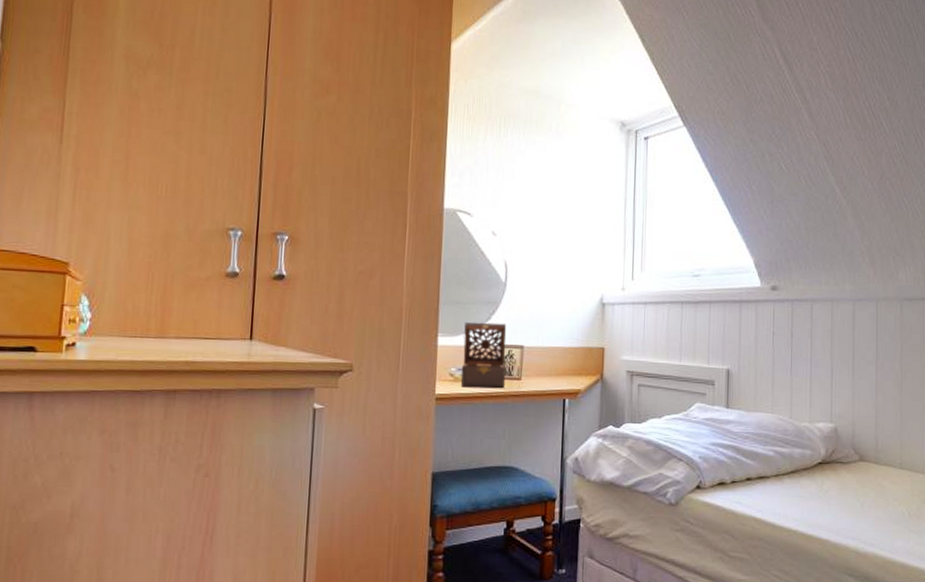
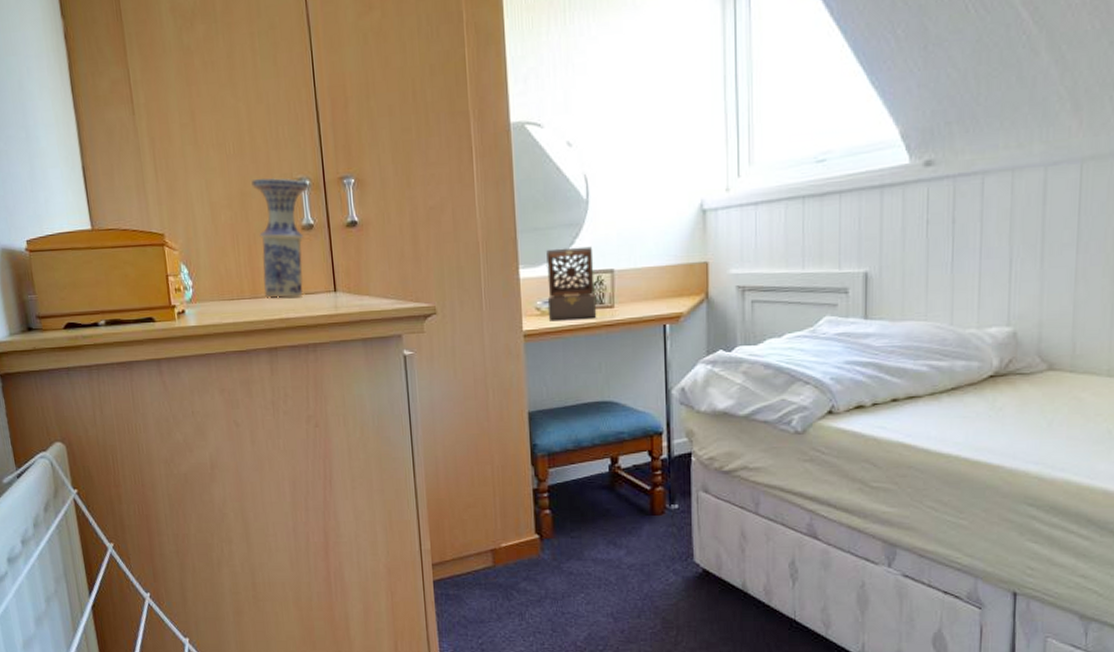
vase: none [172,222,241,341] -> present [251,178,309,298]

